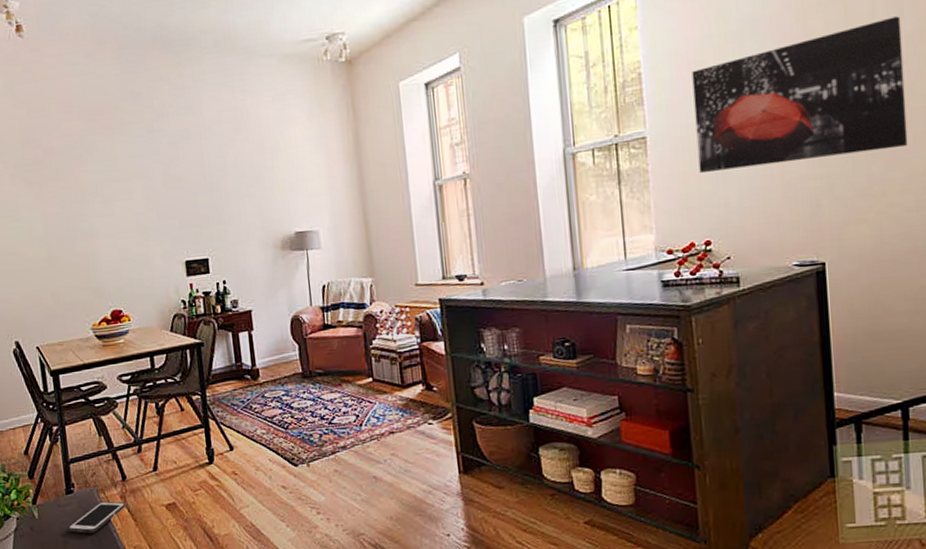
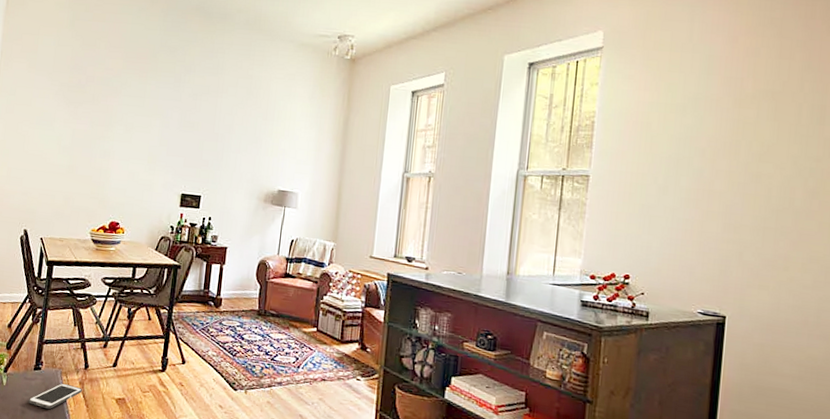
wall art: present [692,16,908,174] -> none [630,121,822,232]

